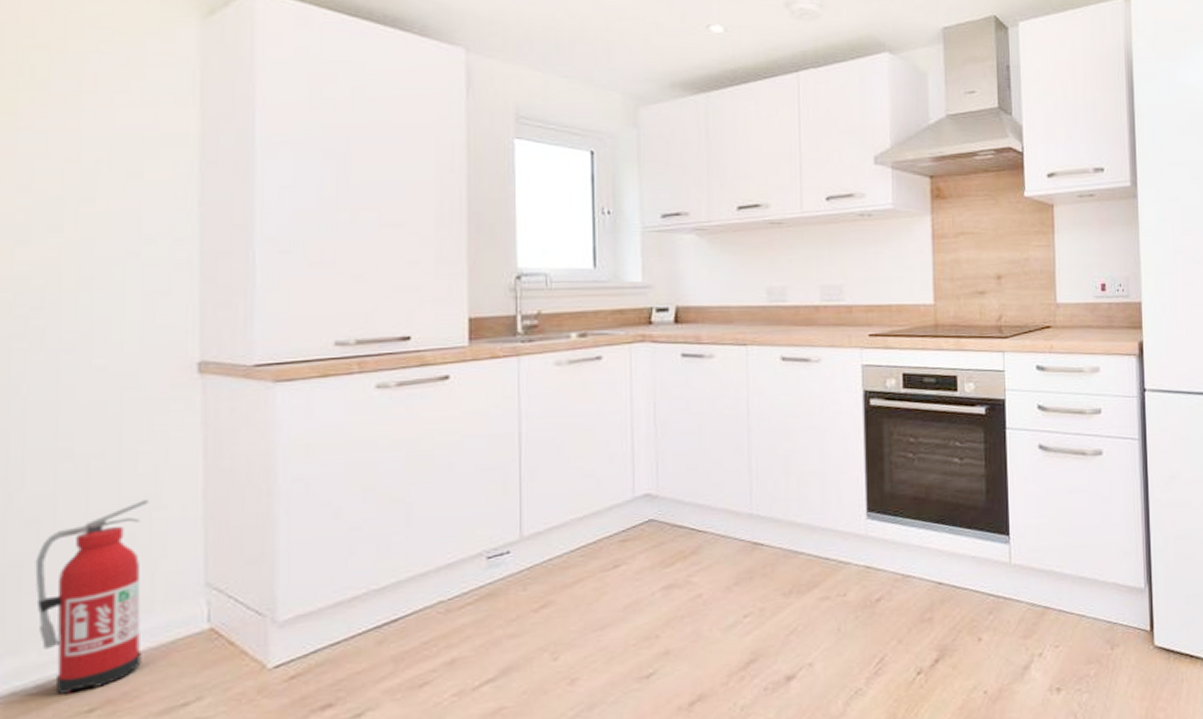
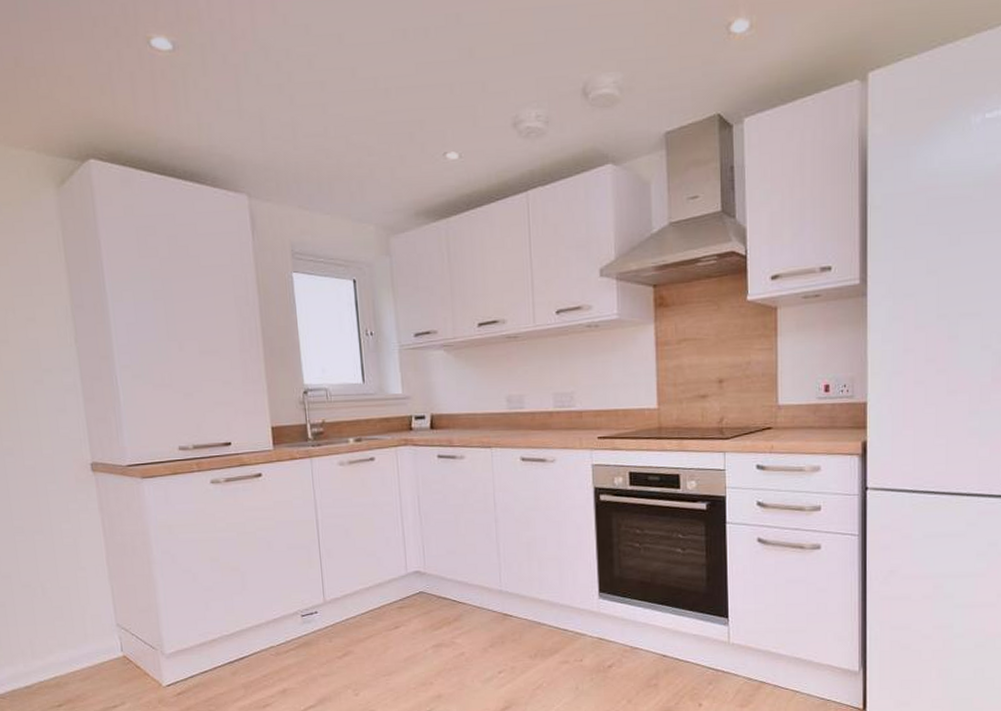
fire extinguisher: present [35,500,148,694] -> none [12,563,85,693]

